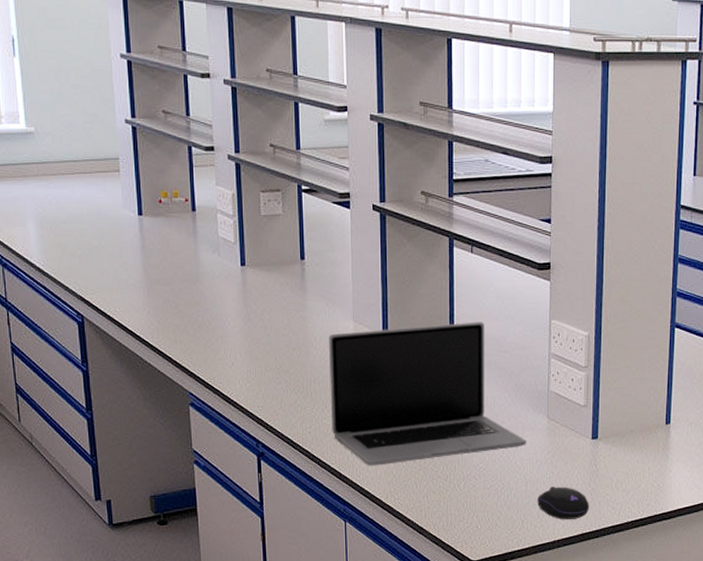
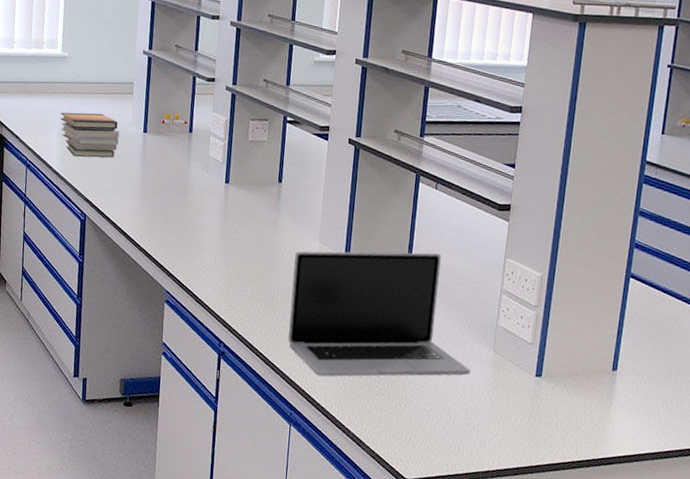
book stack: none [36,196,111,250] -> present [60,112,120,158]
computer mouse: present [538,487,590,519] -> none [475,418,528,452]

